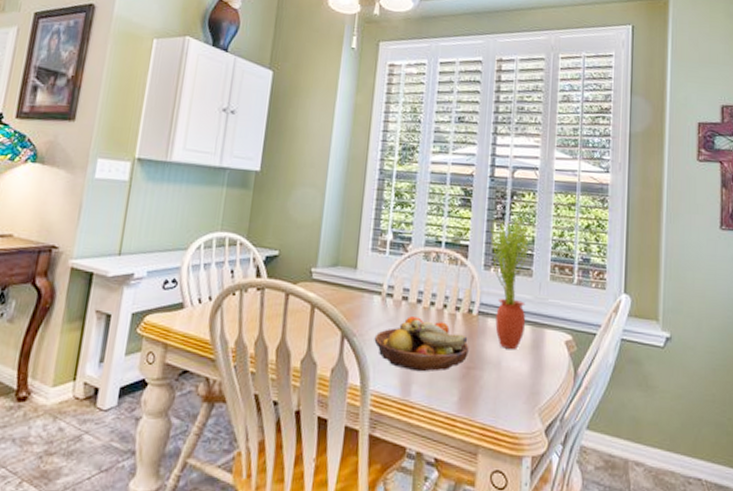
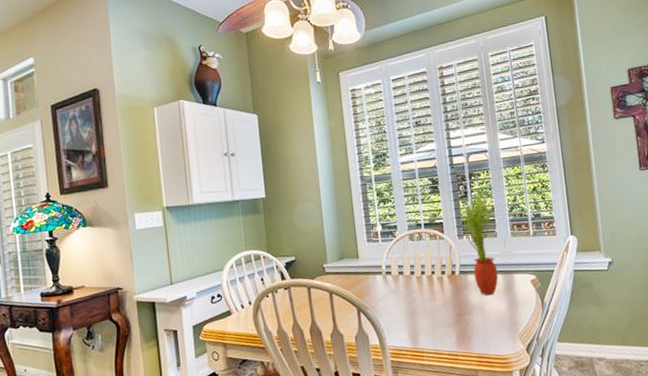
fruit bowl: present [374,316,469,372] -> none [383,285,458,326]

